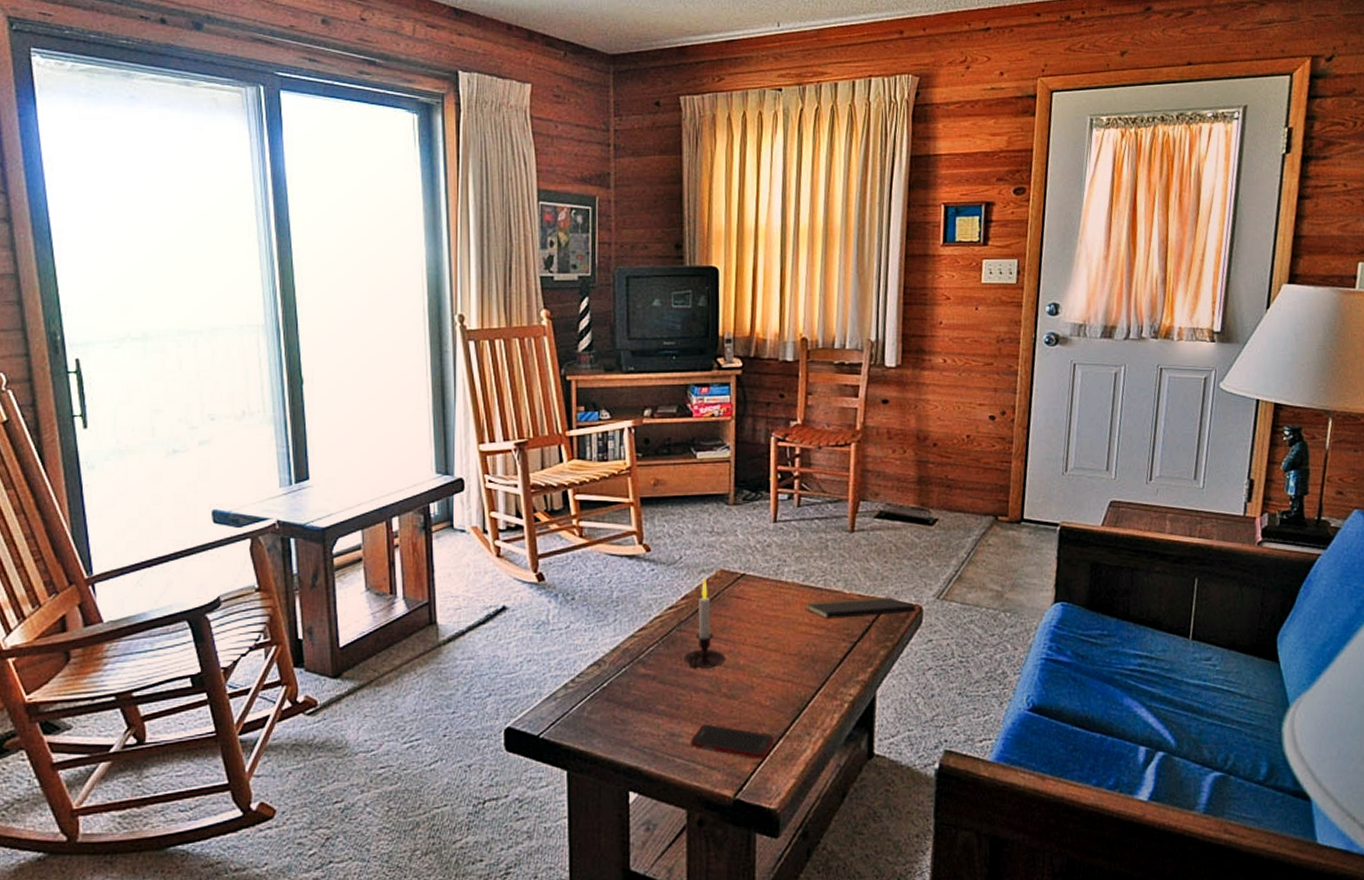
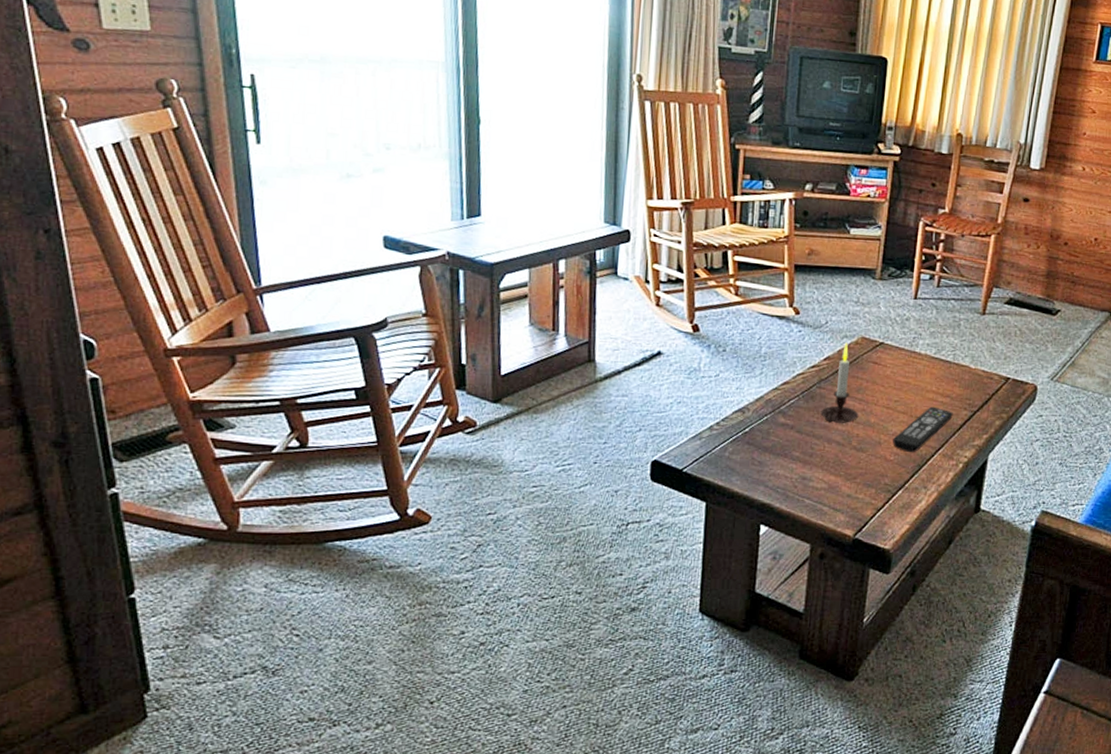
cell phone: present [690,723,774,760] -> none [819,471,894,506]
remote control: none [767,640,831,696] -> present [893,406,953,453]
notepad: present [805,596,917,624] -> none [934,373,1032,400]

